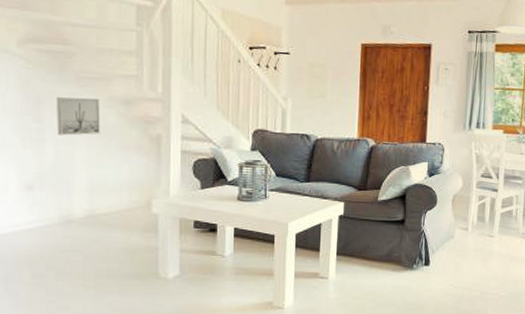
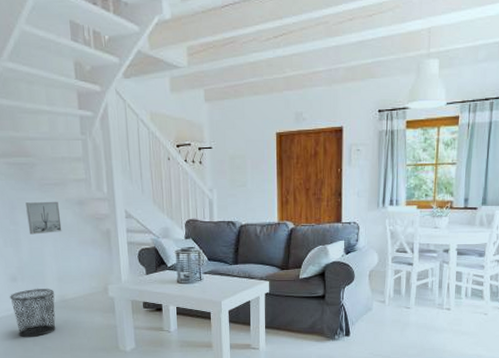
waste bin: none [22,199,81,260] -> present [10,288,56,338]

